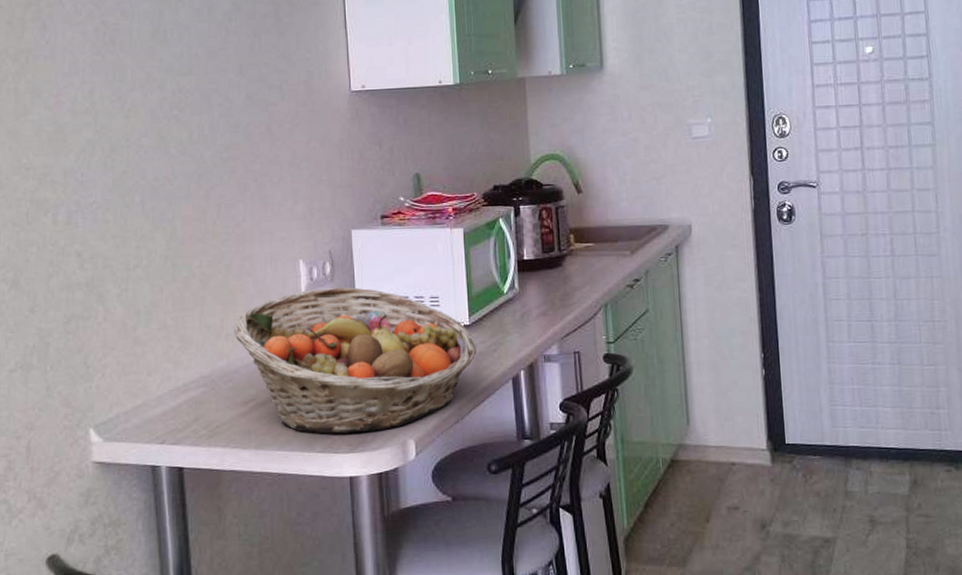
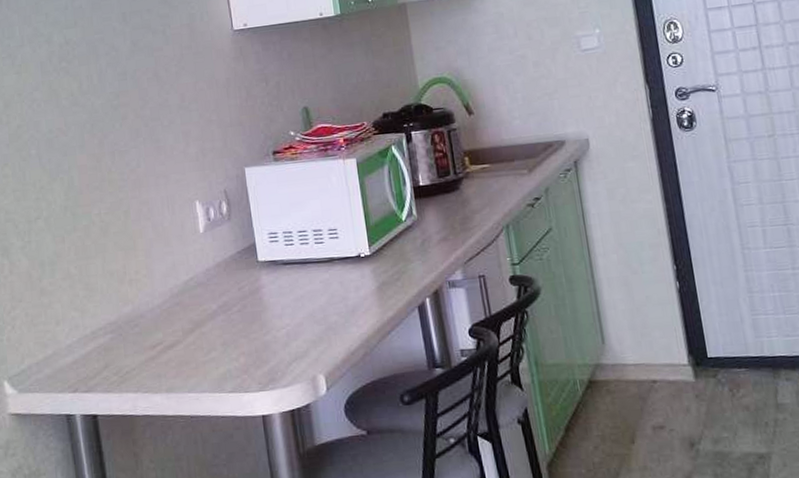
fruit basket: present [234,286,476,434] -> none [136,224,380,374]

